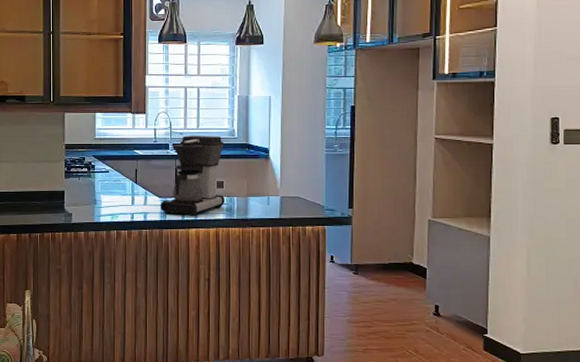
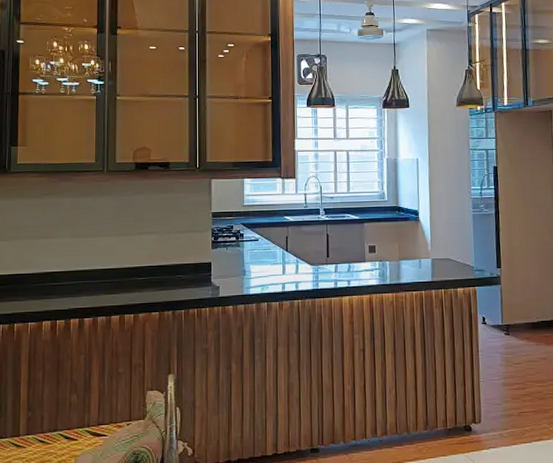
coffee maker: present [161,135,225,217] -> none [313,199,377,284]

